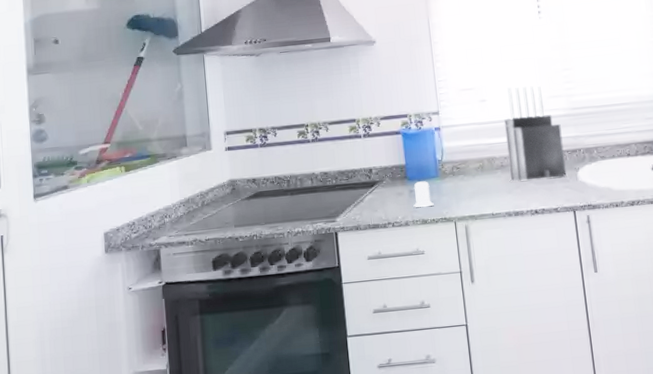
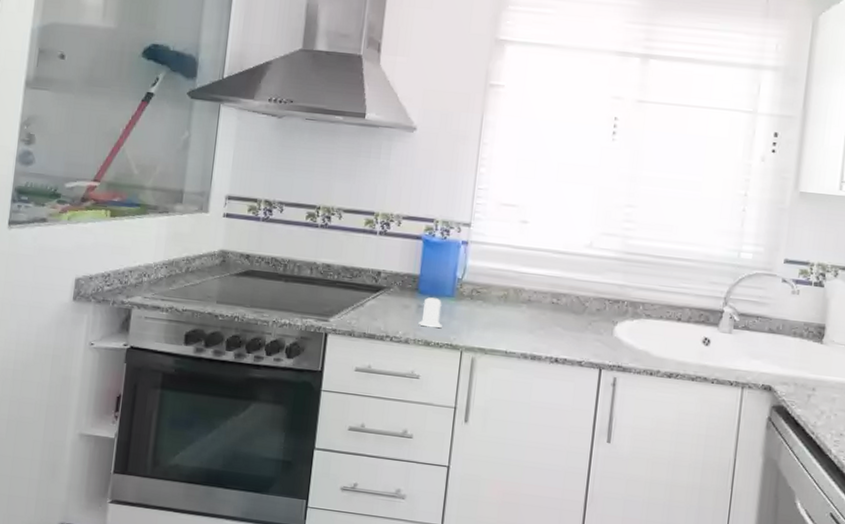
knife block: present [503,85,567,181] -> none [535,213,608,328]

